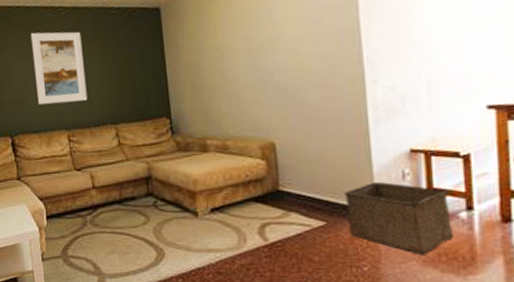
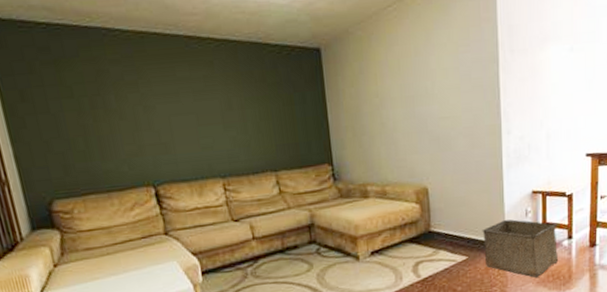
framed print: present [30,31,88,105] -> none [172,65,244,150]

